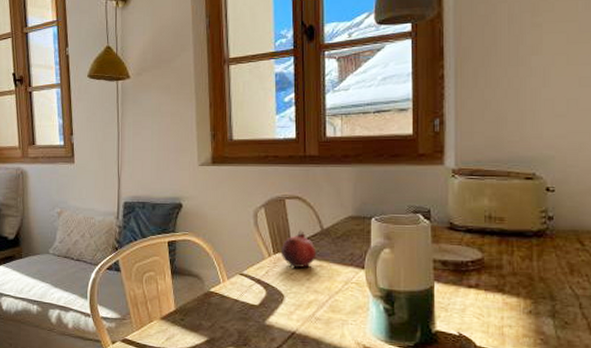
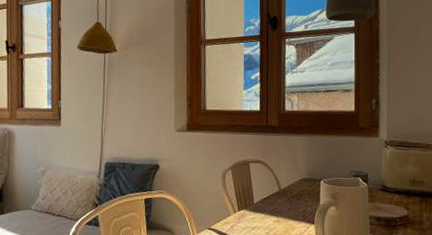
fruit: present [282,230,317,270] -> none [245,190,275,225]

